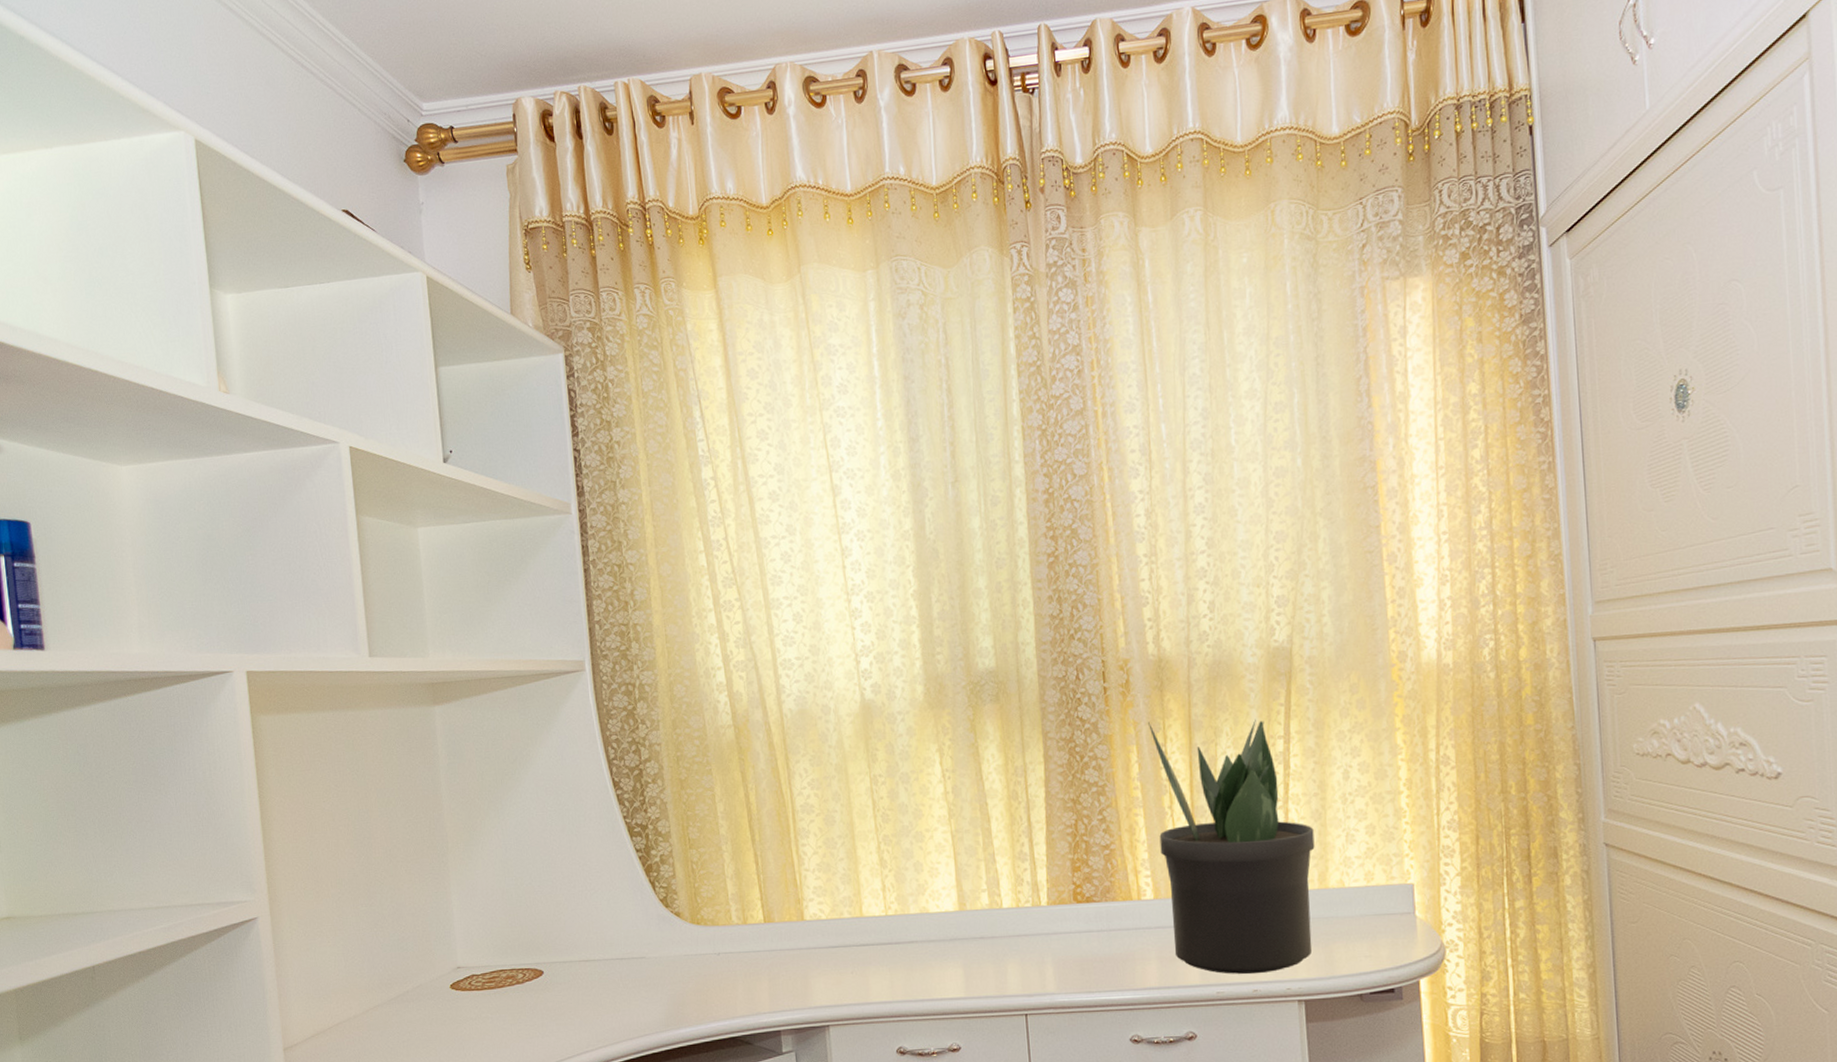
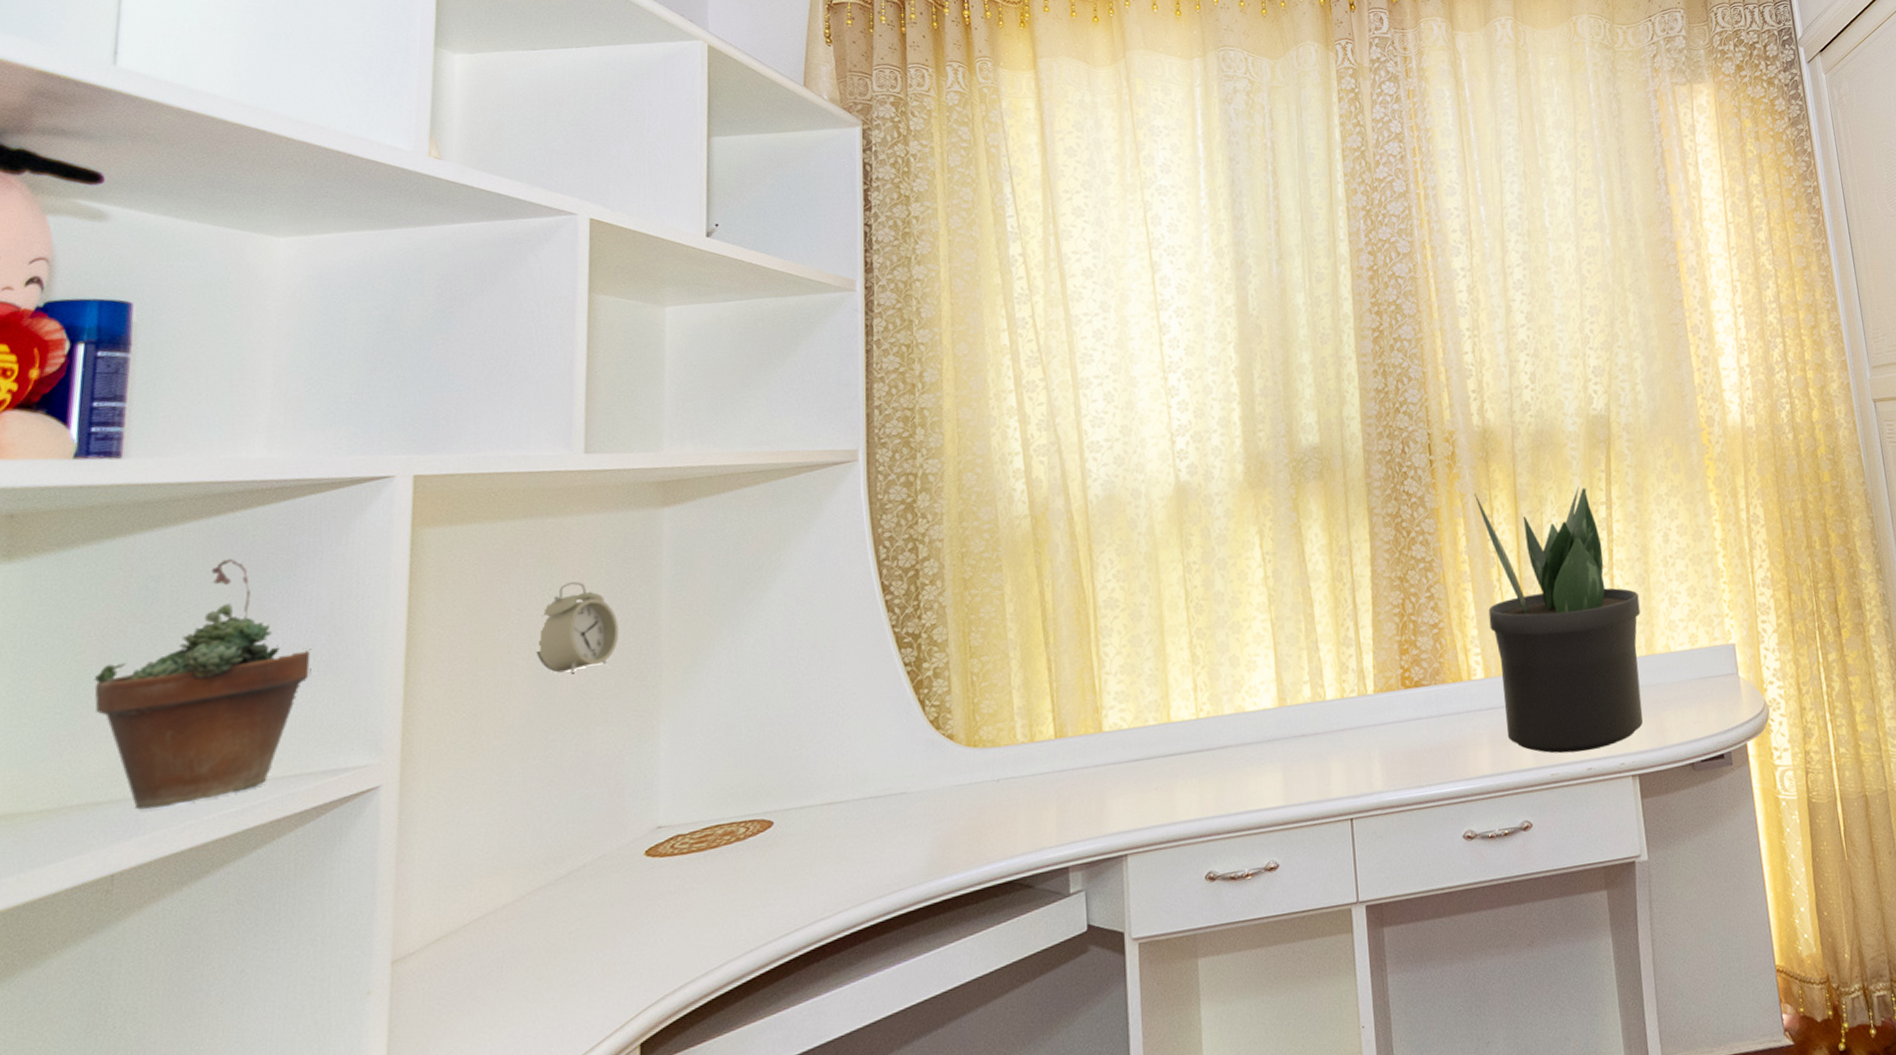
succulent plant: none [56,734,198,922] -> present [93,559,311,810]
alarm clock: none [353,764,413,840] -> present [536,581,620,673]

